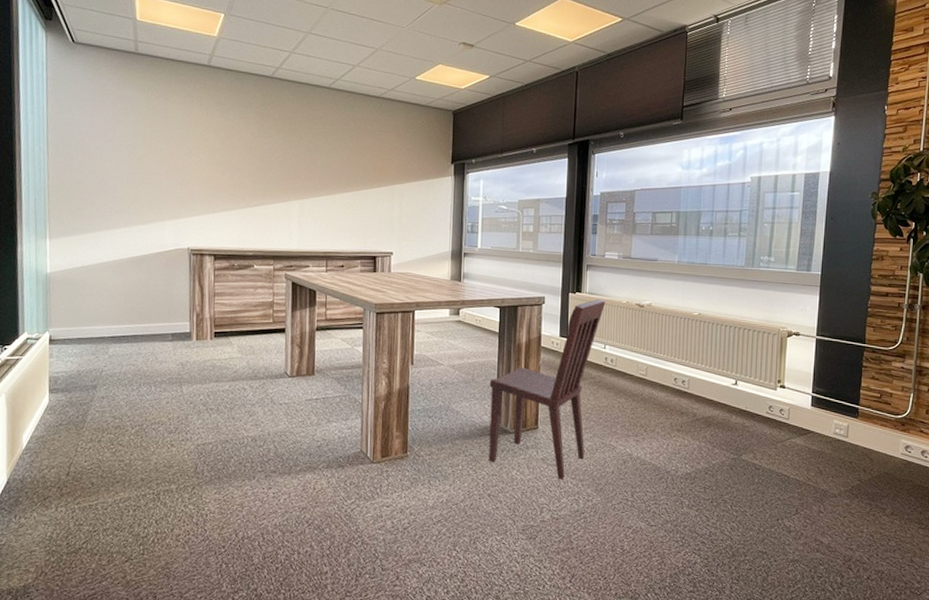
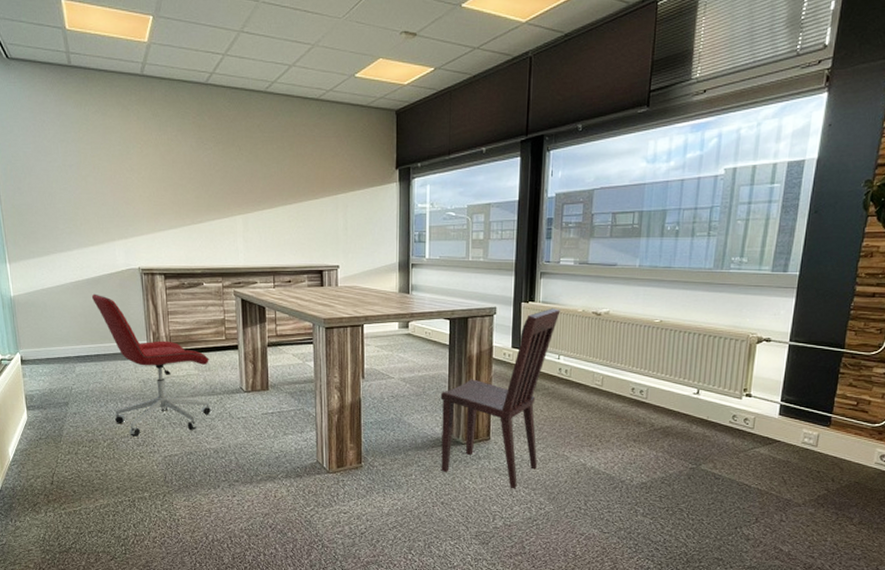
office chair: none [134,272,254,423] -> present [91,293,212,437]

